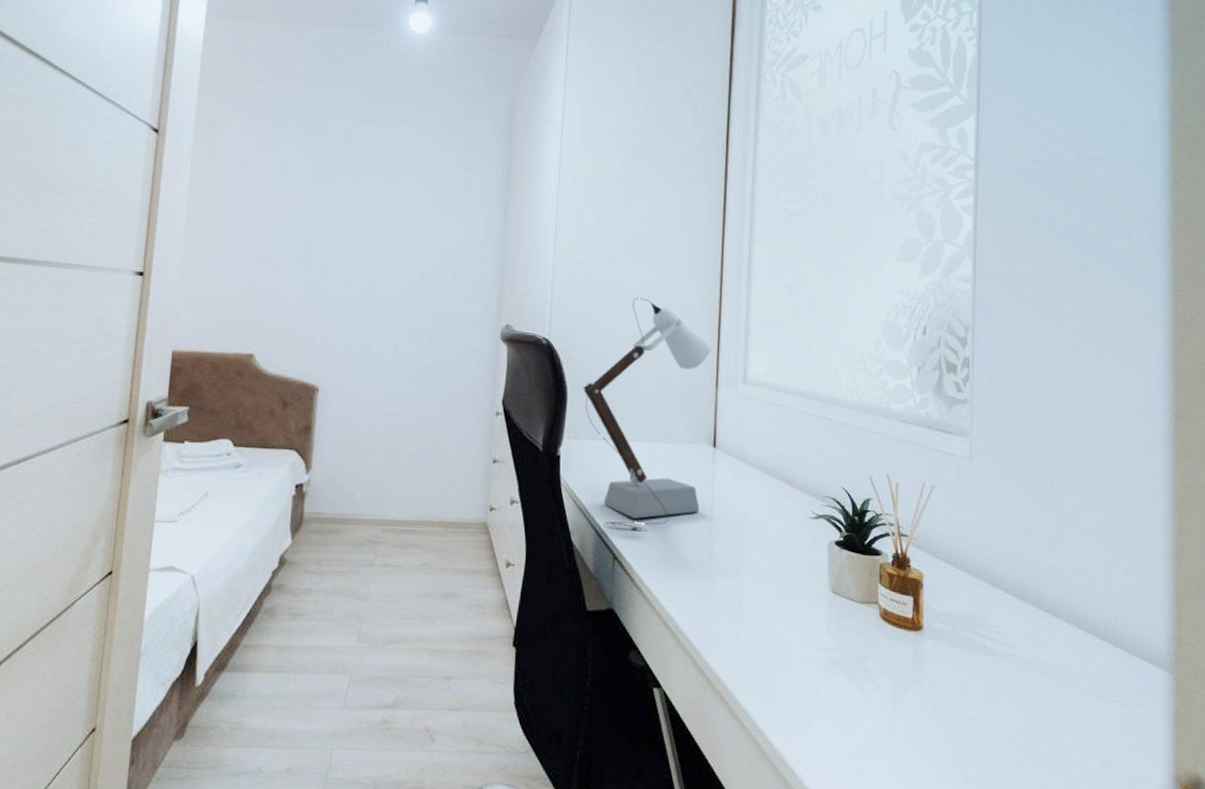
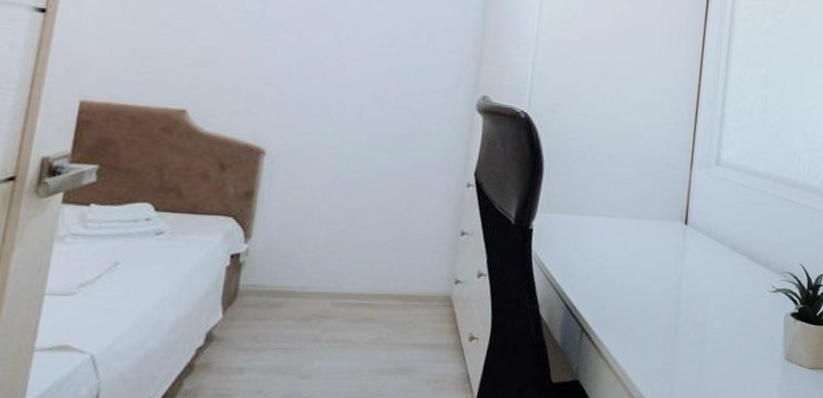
desk lamp: present [583,297,713,533] -> none [560,77,690,306]

